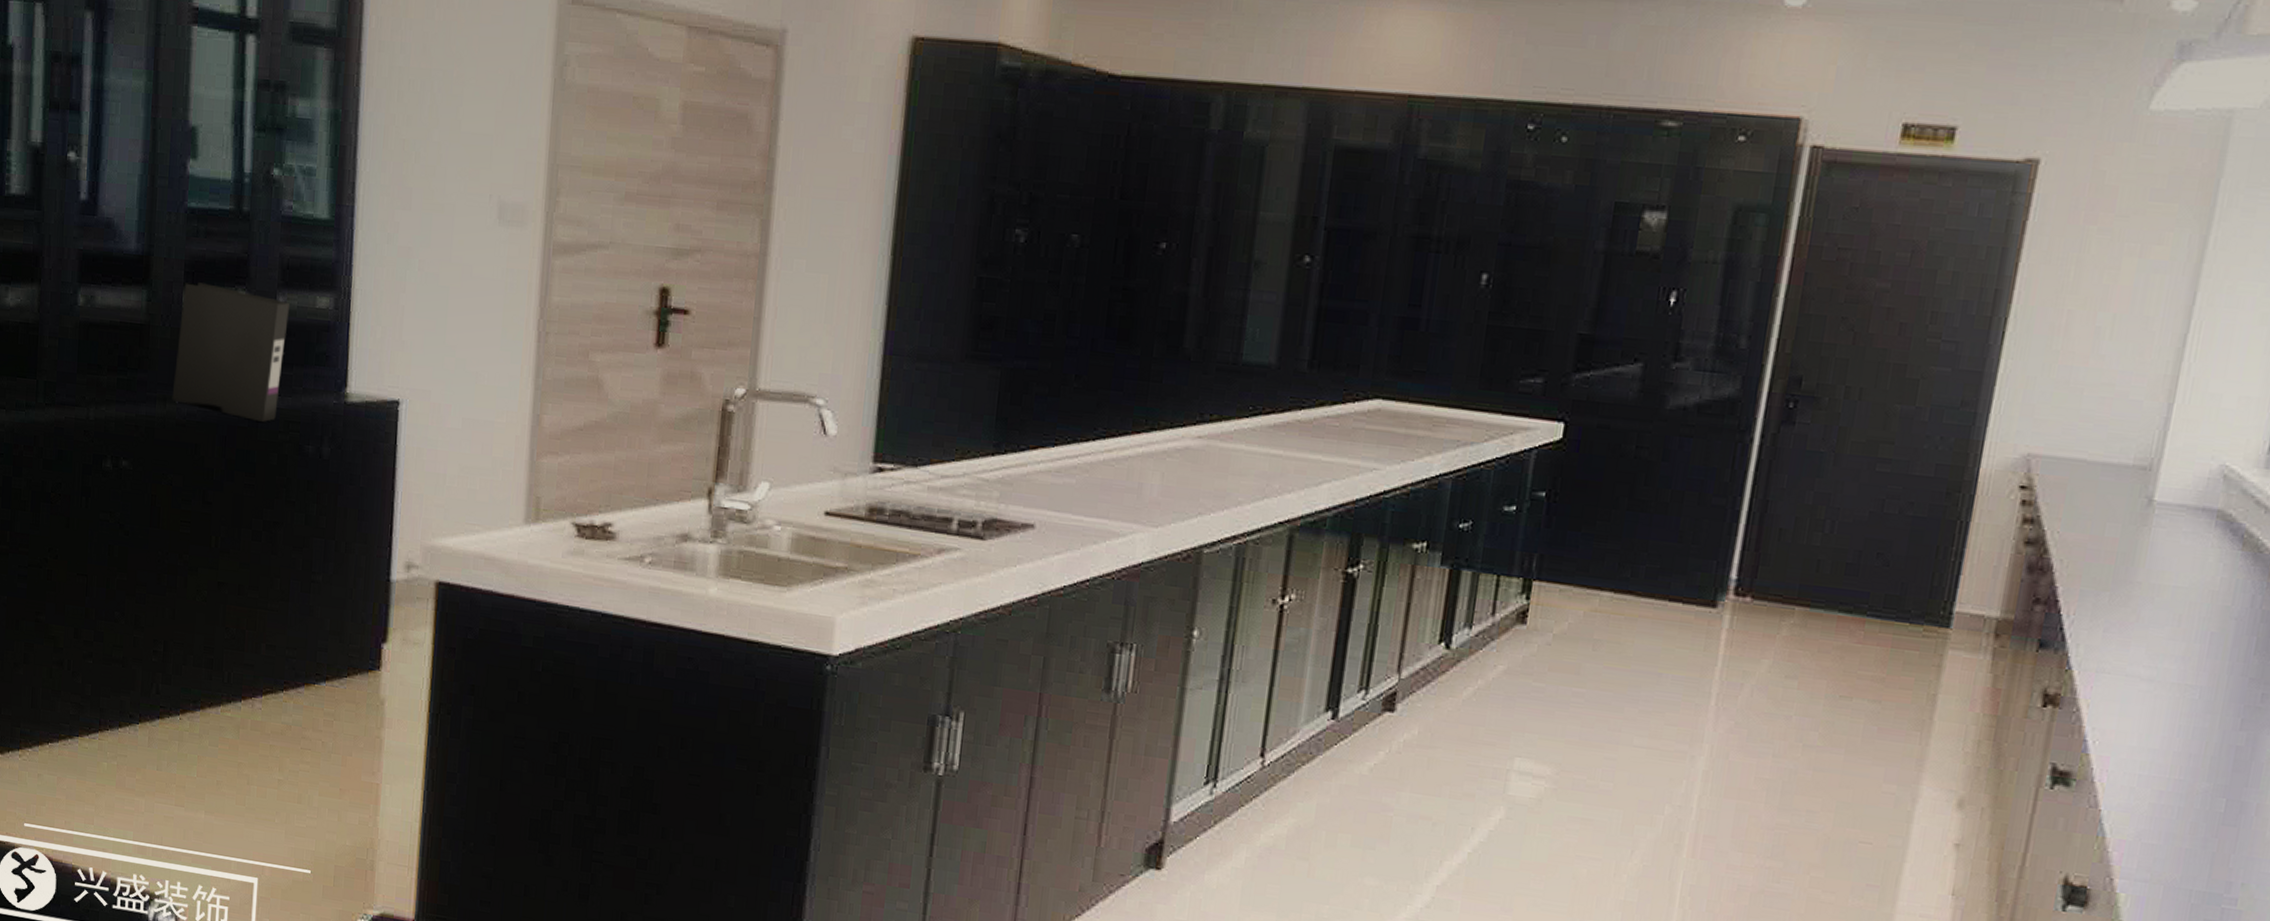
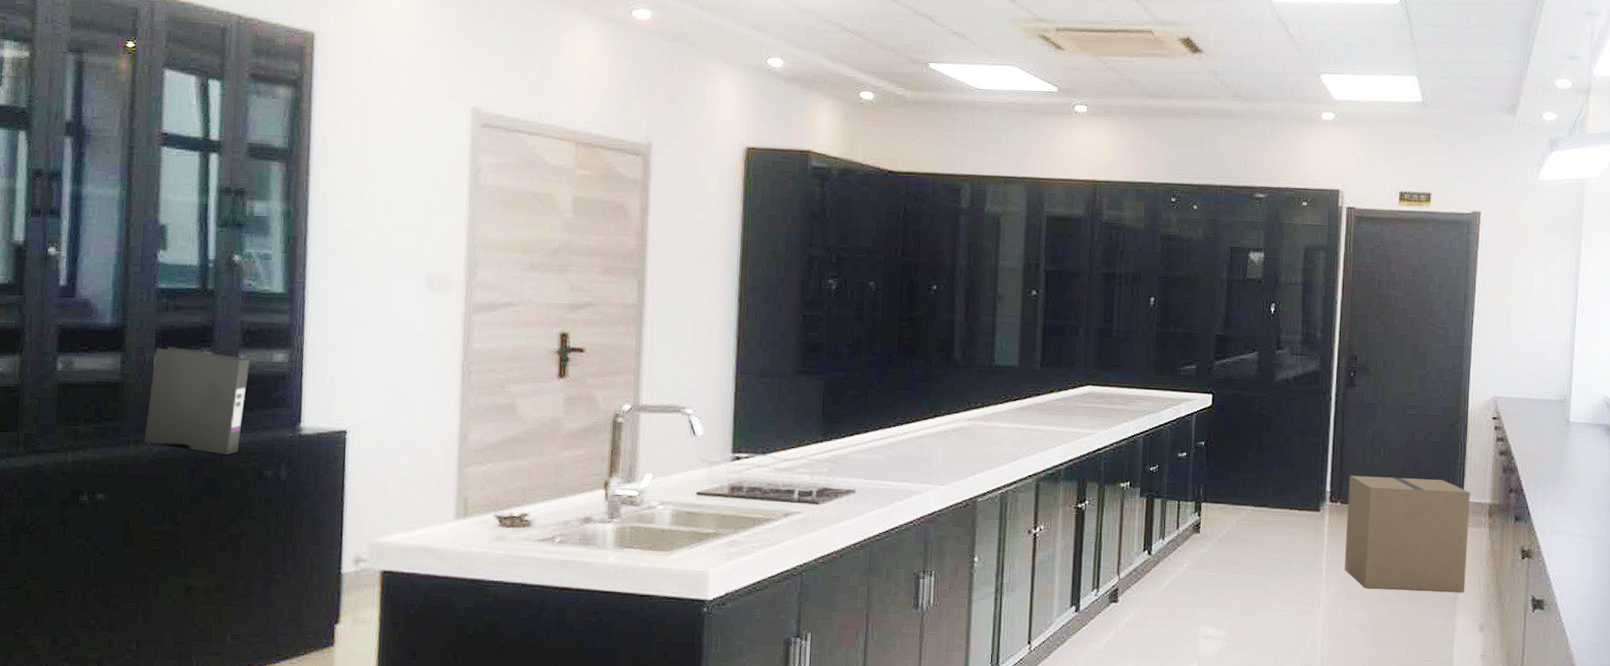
cardboard box: none [1746,557,1967,748] -> present [1344,475,1470,592]

